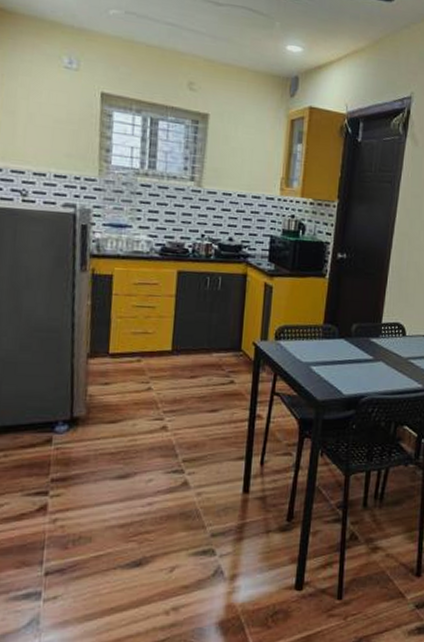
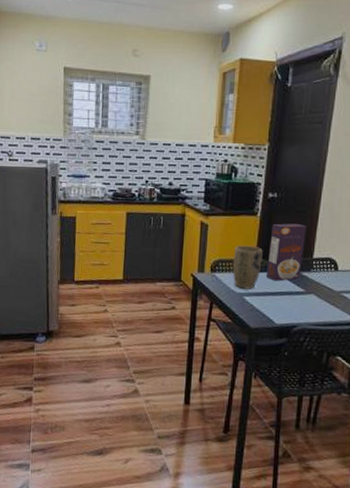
plant pot: none [298,309,331,358] -> present [232,245,263,289]
cereal box: none [335,286,375,349] -> present [267,223,306,281]

